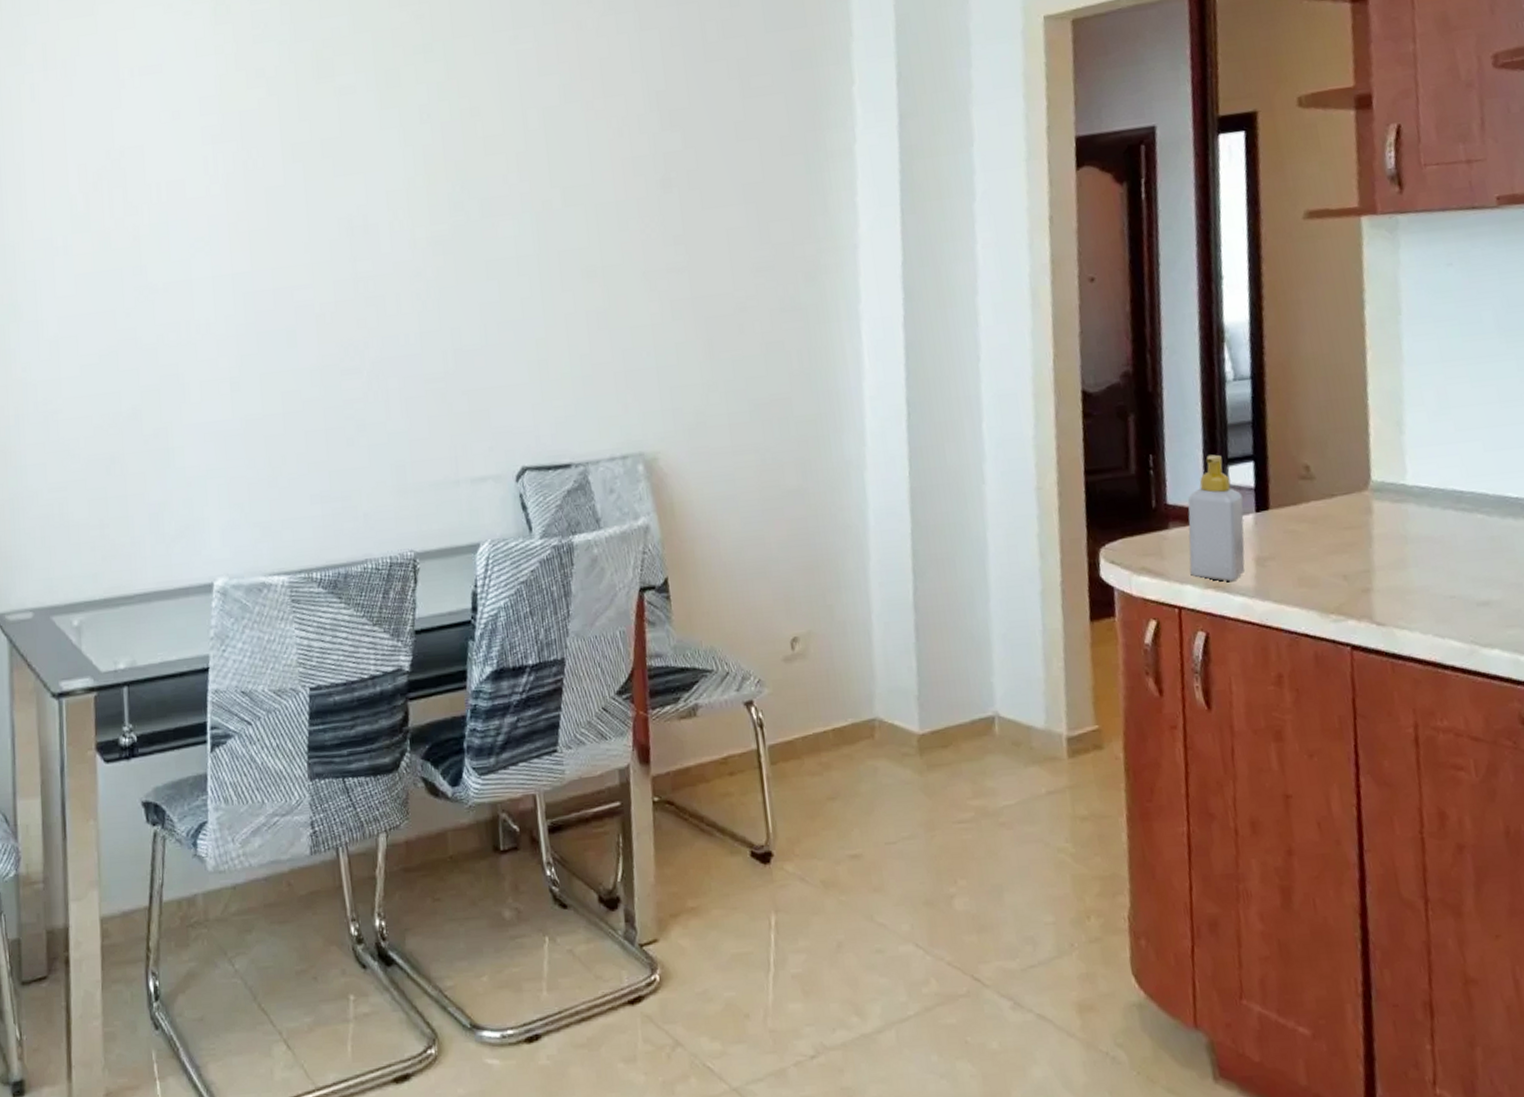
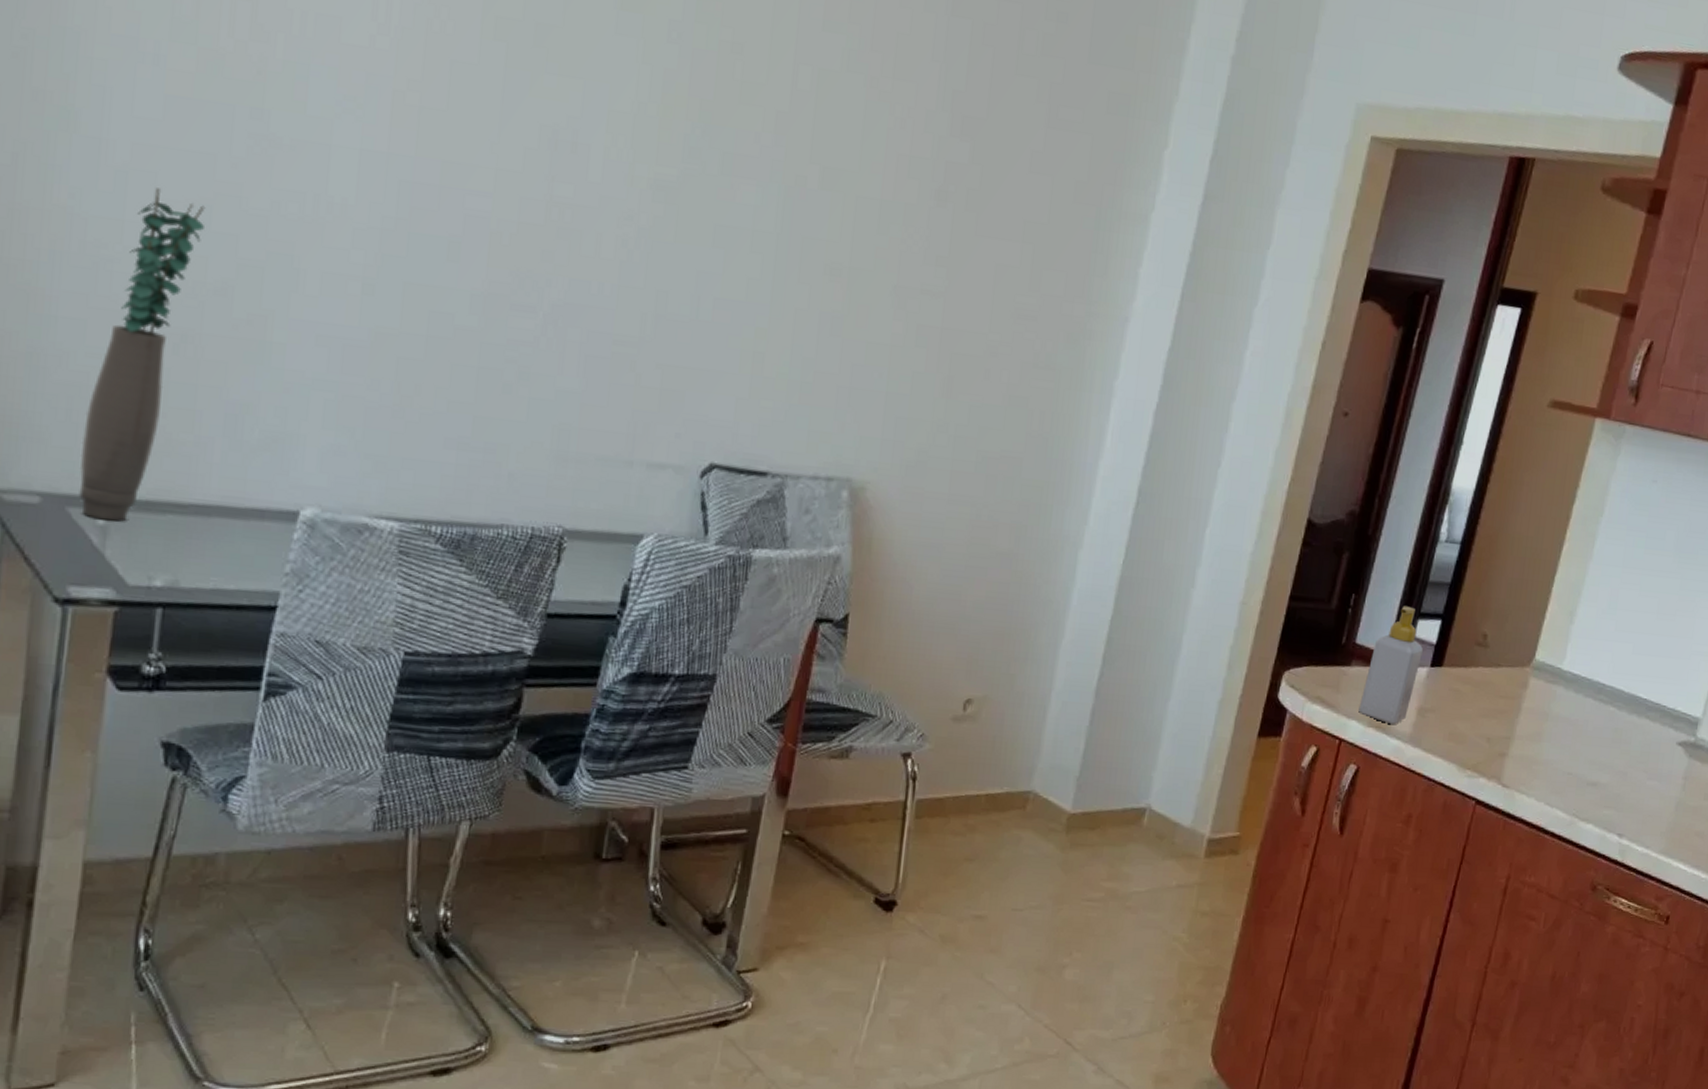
vase: none [54,347,114,622] -> present [78,187,206,522]

